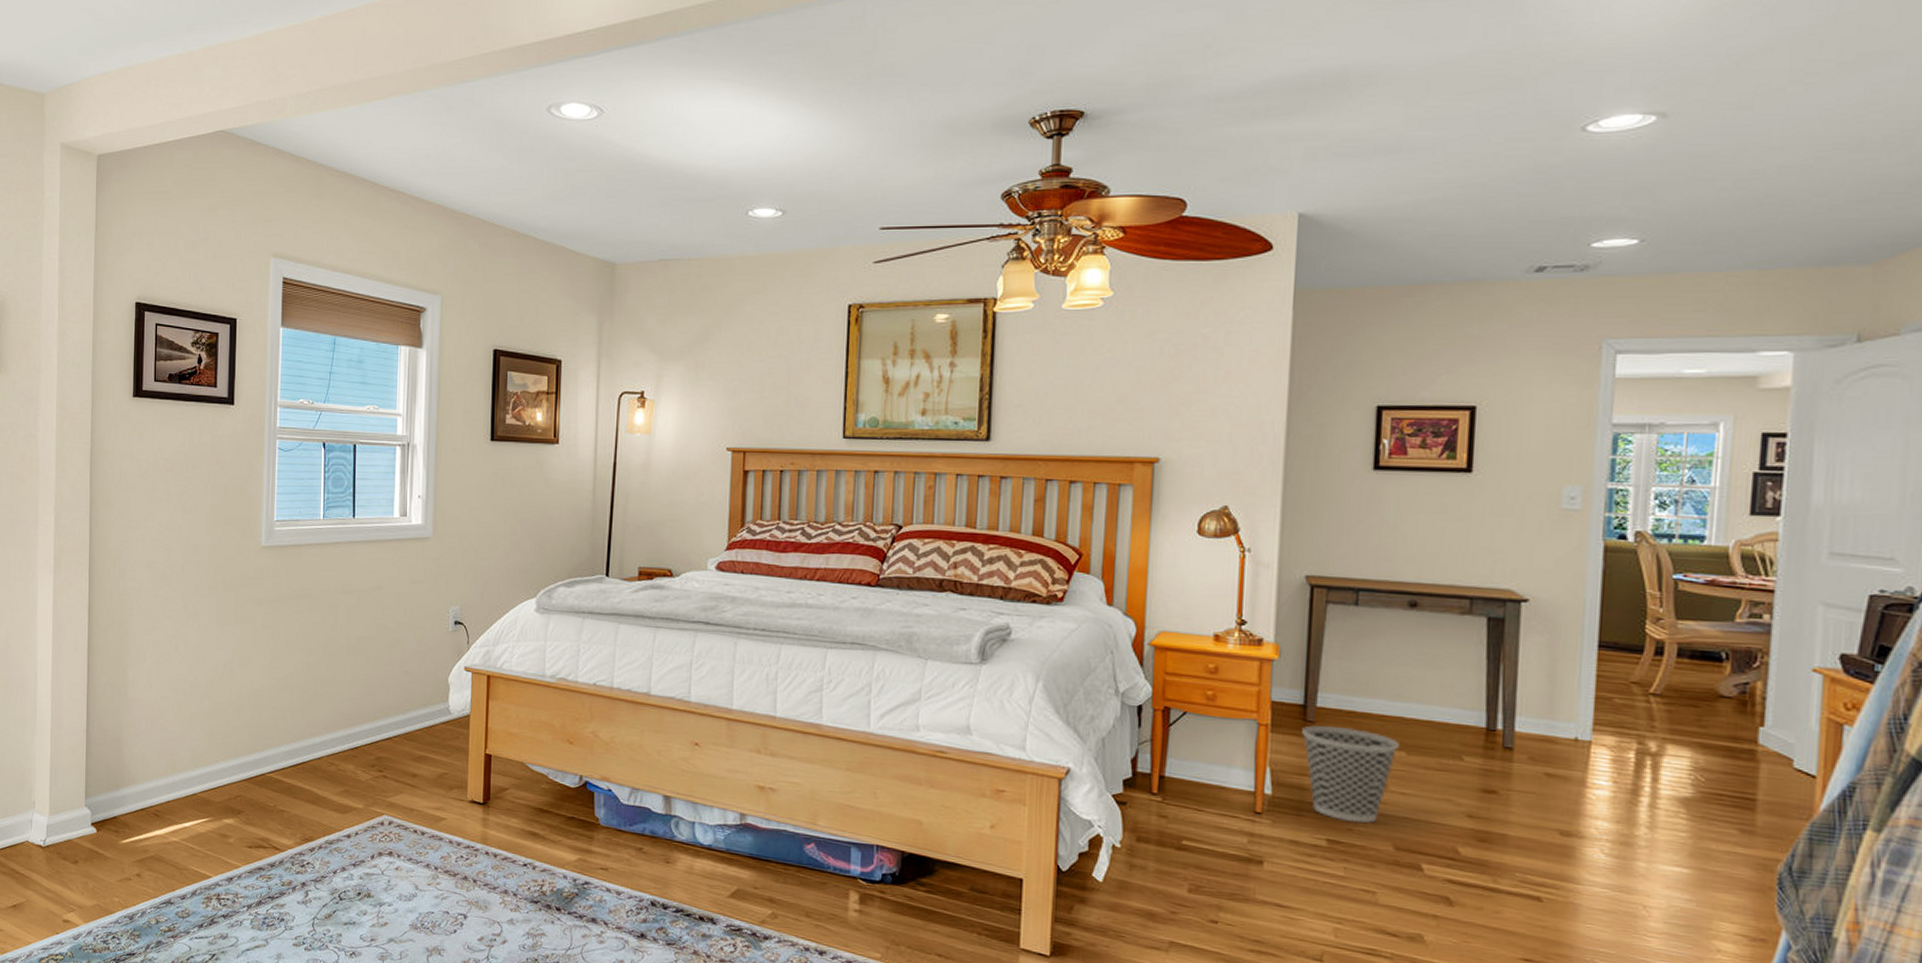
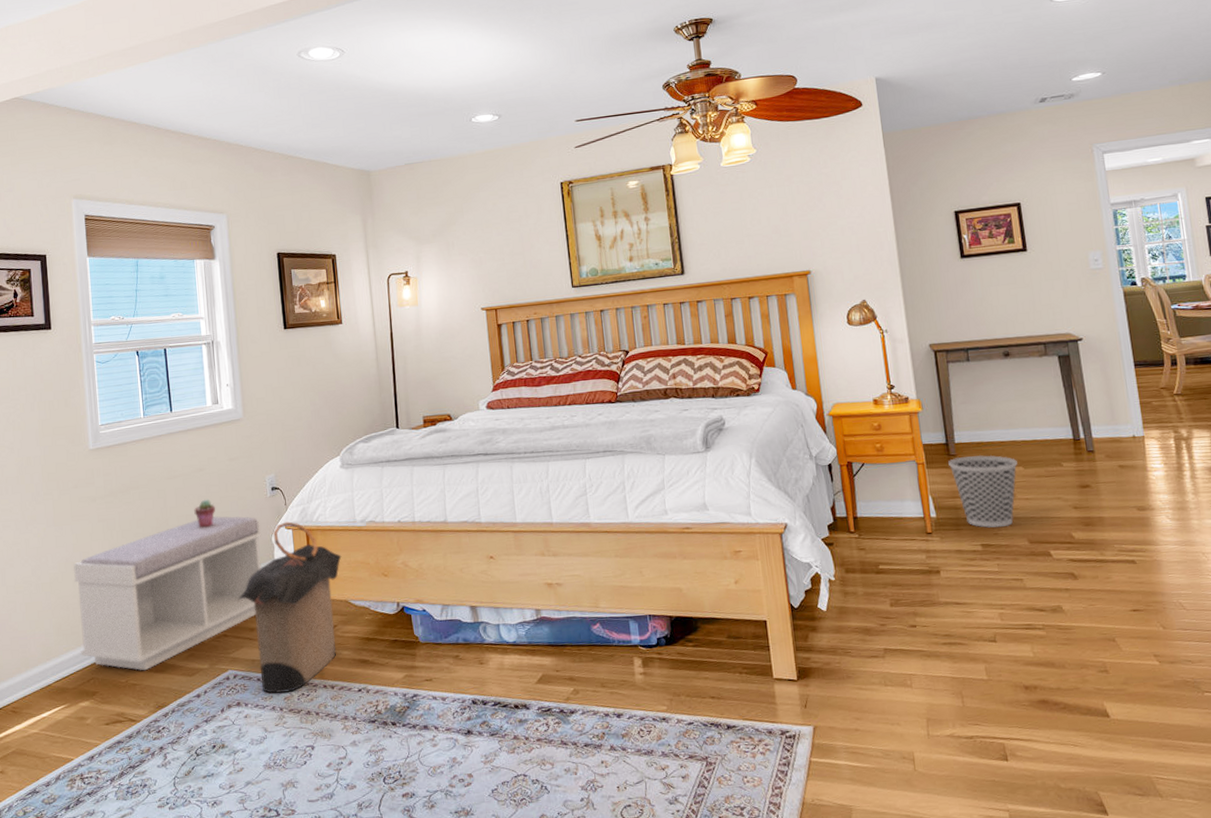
bench: none [229,643,438,799] -> present [73,516,262,671]
potted succulent: none [366,622,391,654] -> present [194,499,216,528]
laundry hamper: none [402,662,524,852] -> present [237,521,342,694]

